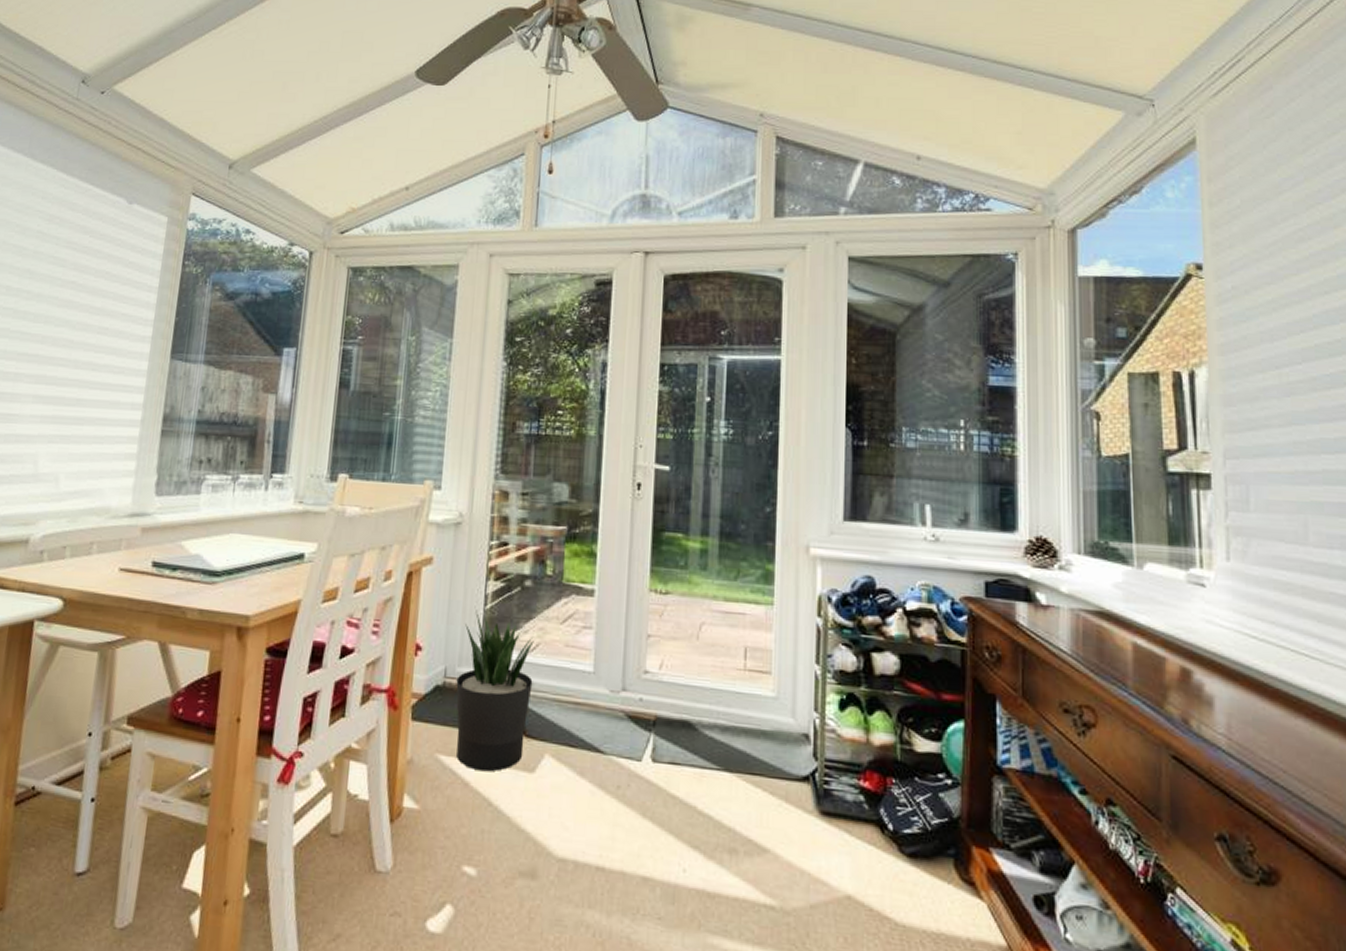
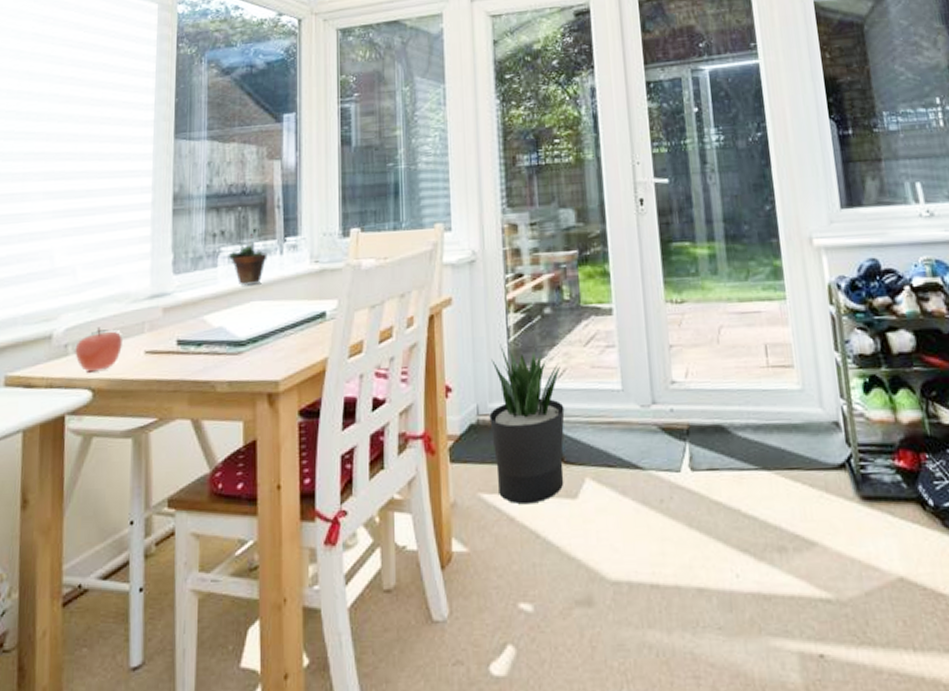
fruit: none [49,538,99,582] -> present [75,327,122,372]
succulent plant: none [212,464,252,517] -> present [228,232,268,286]

